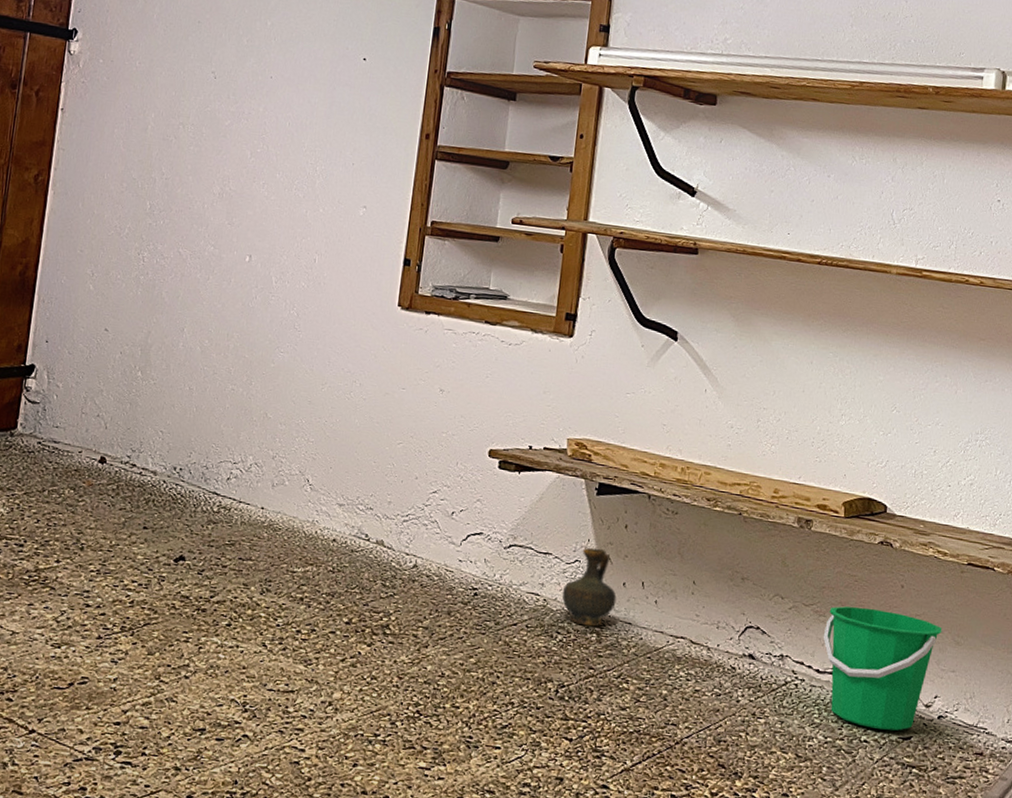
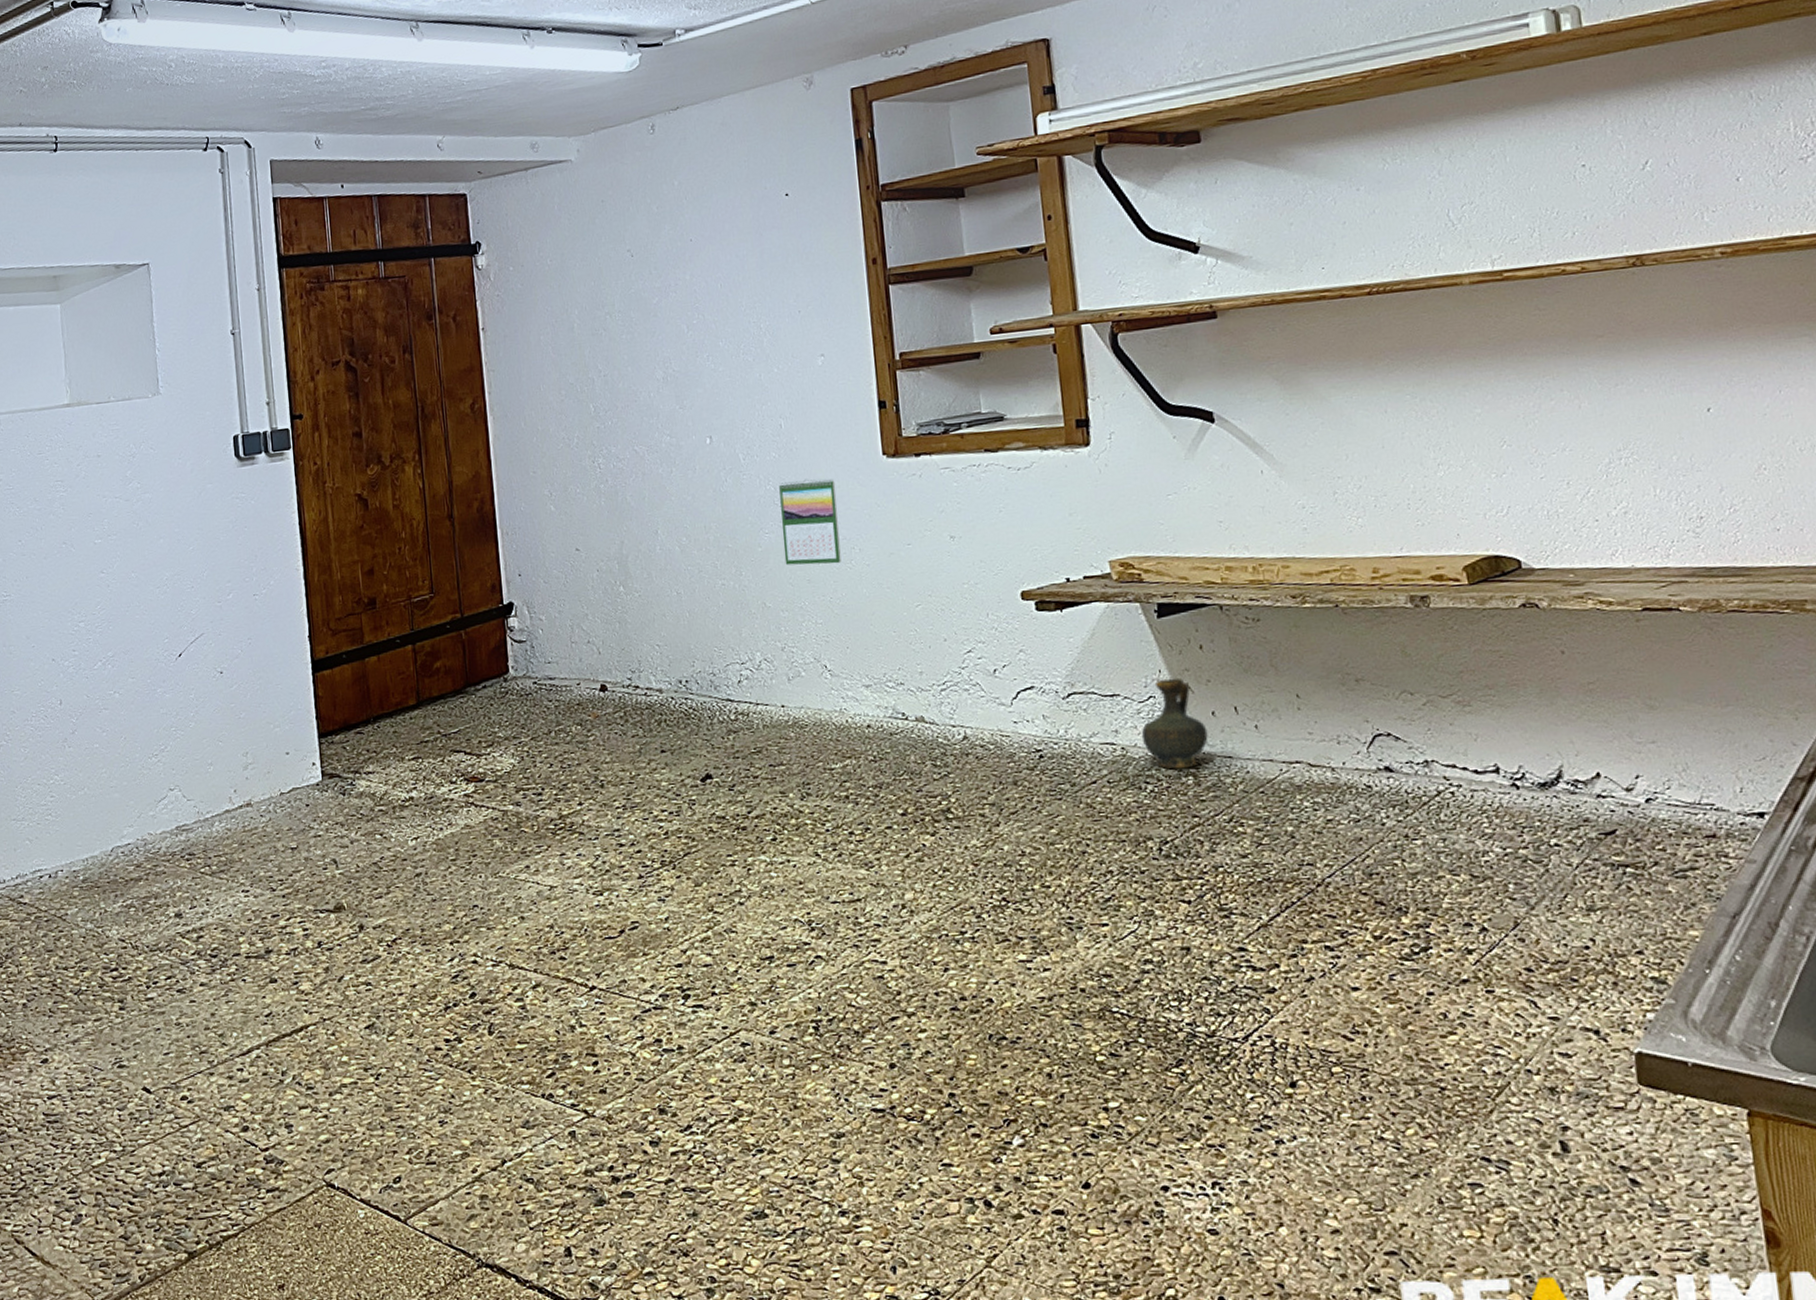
calendar: none [292,310,352,393] -> present [779,478,842,566]
bucket: present [823,606,942,731] -> none [1473,685,1628,828]

